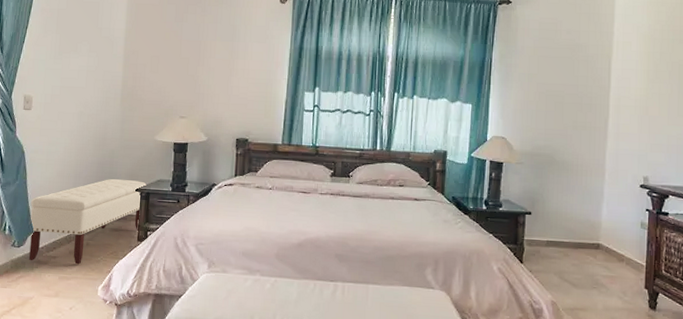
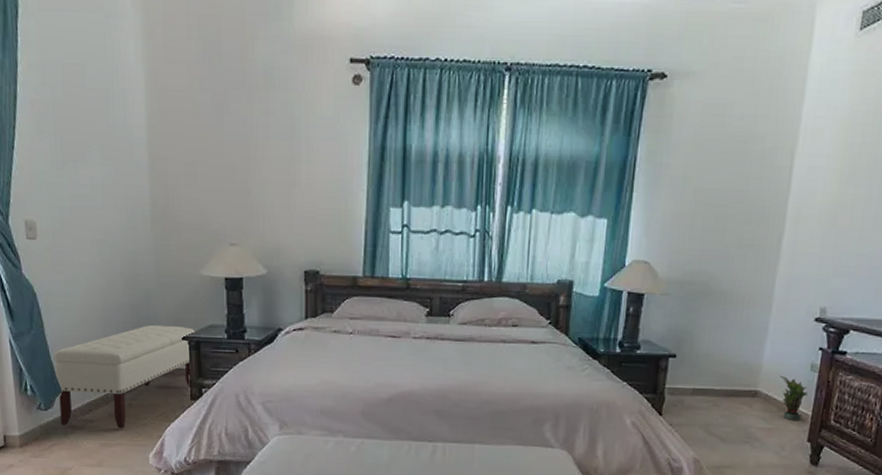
potted plant: none [617,231,641,271] -> present [780,375,808,421]

